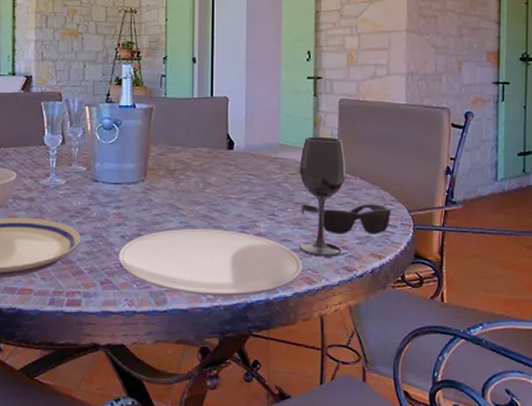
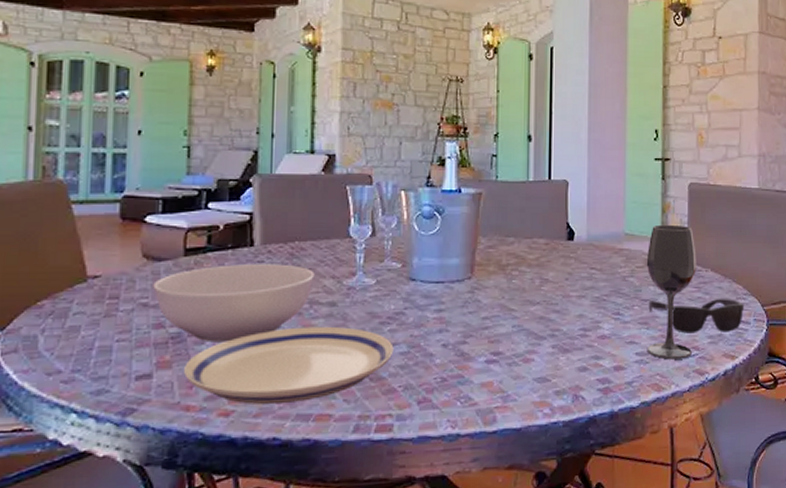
plate: present [119,229,303,296] -> none [440,332,650,411]

